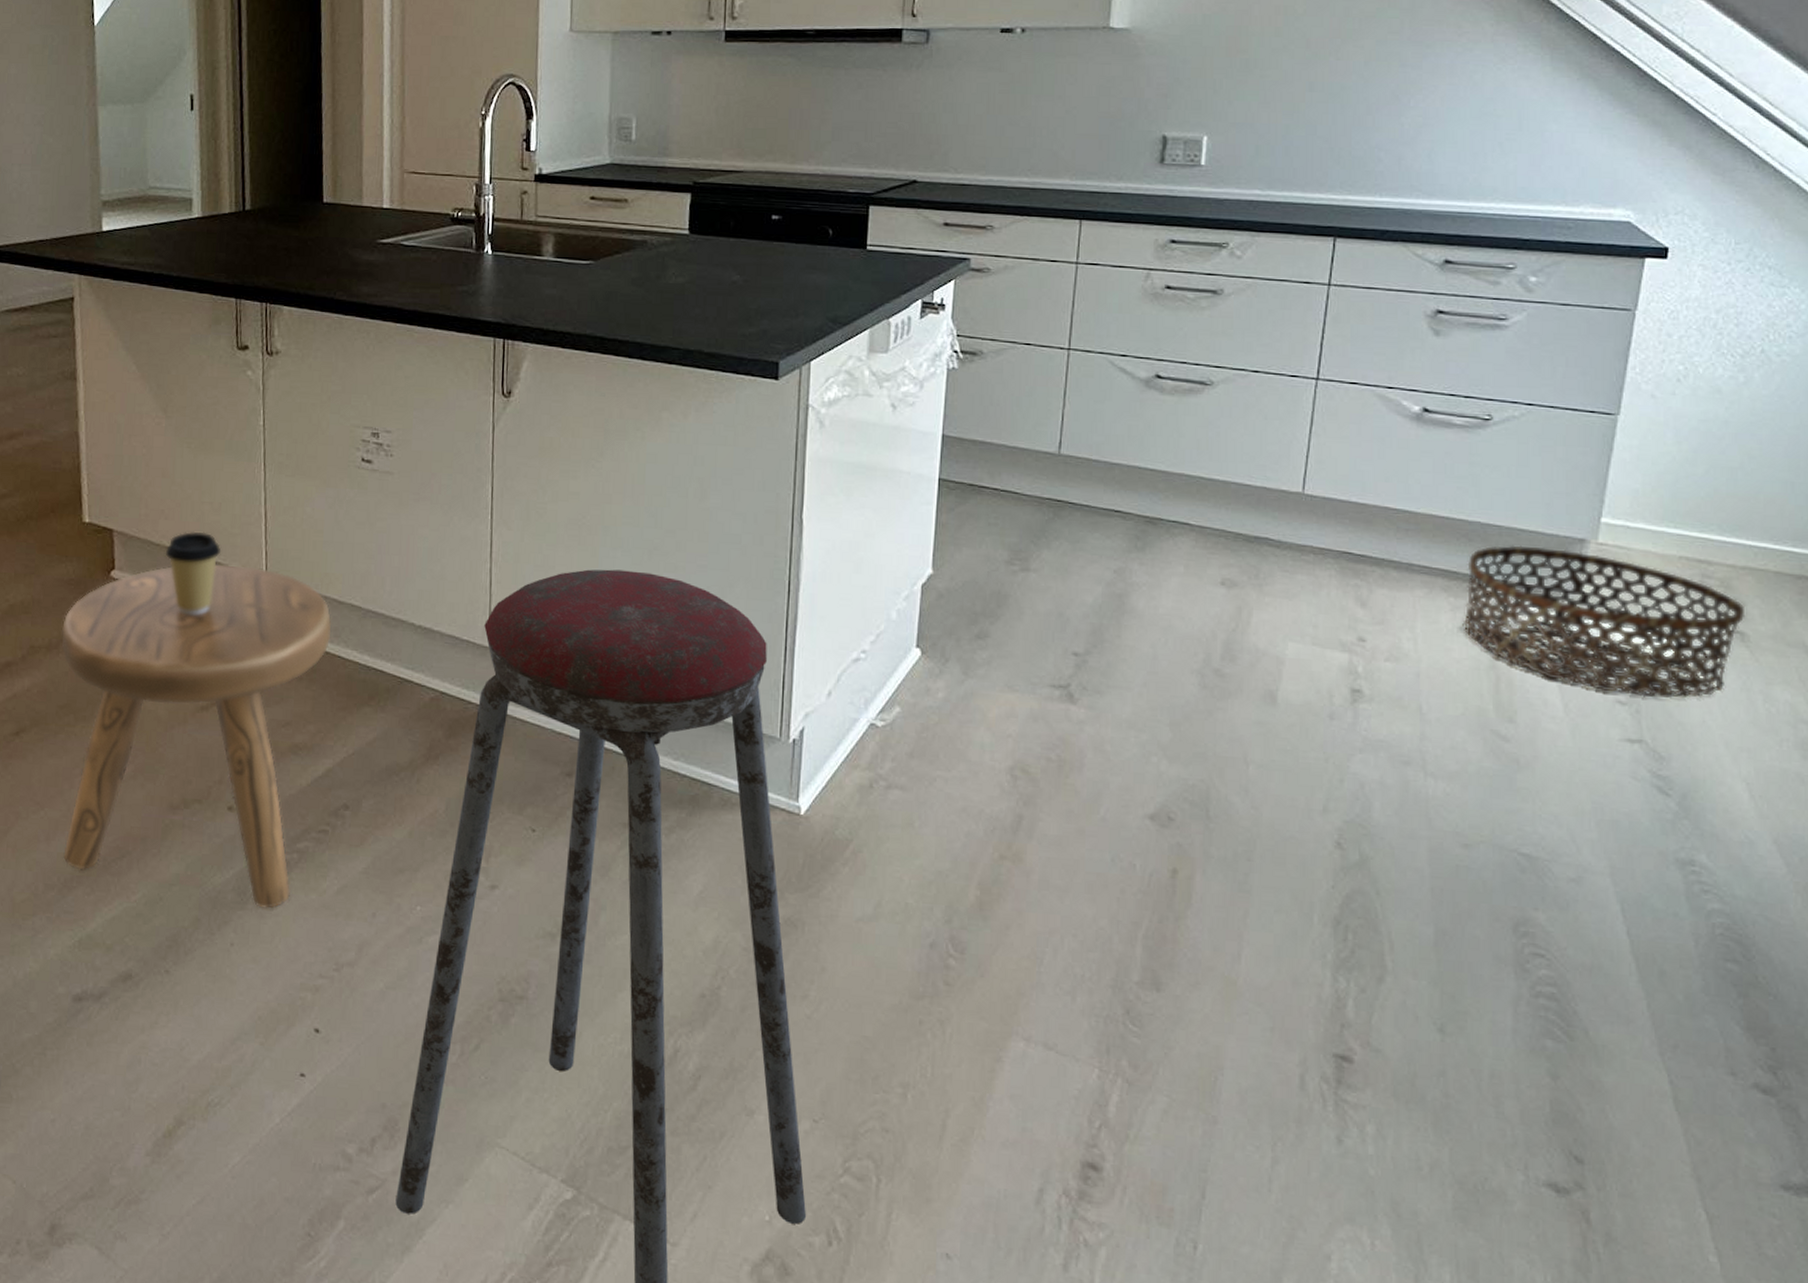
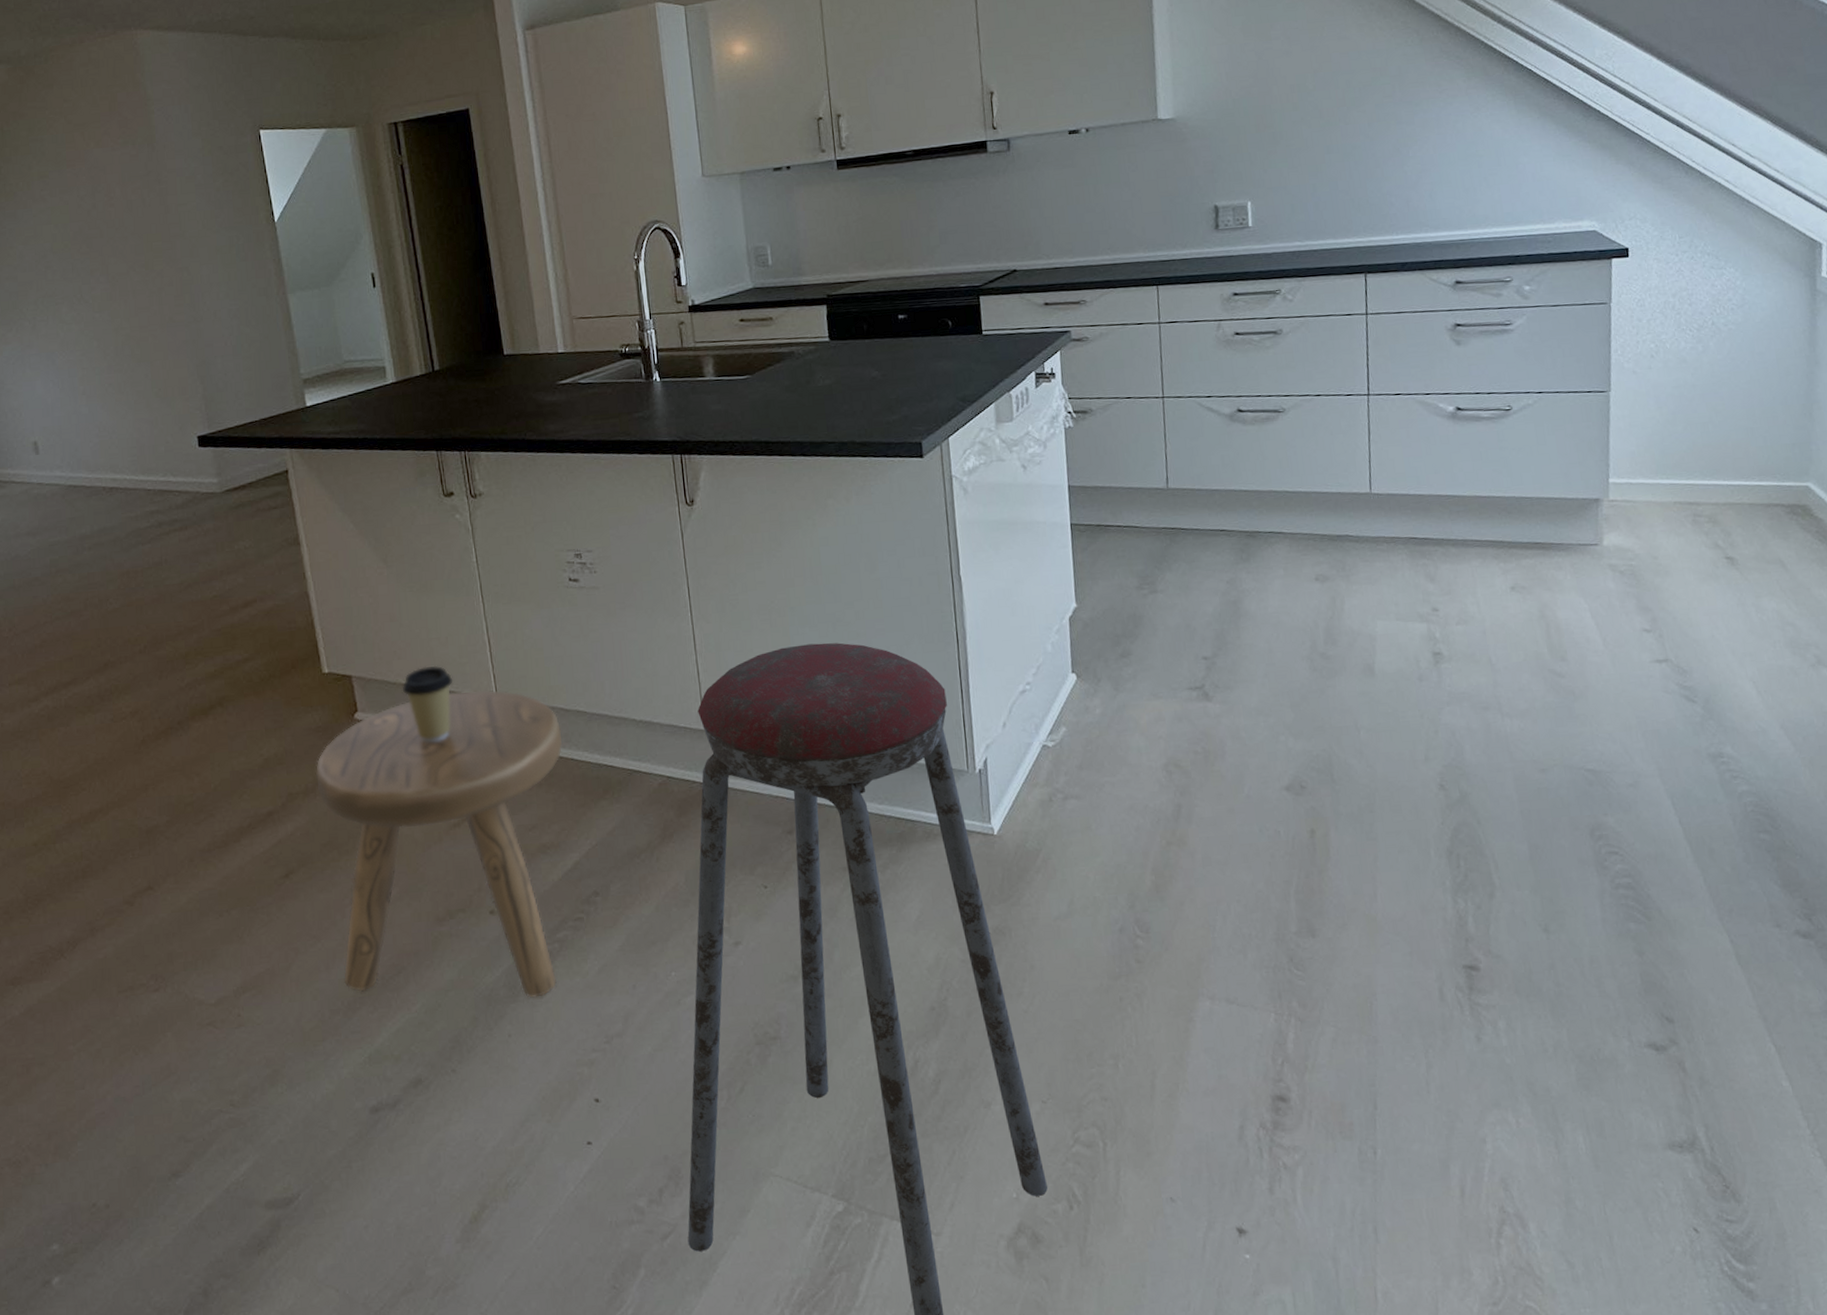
basket: present [1462,545,1746,699] -> none [1510,509,1732,624]

